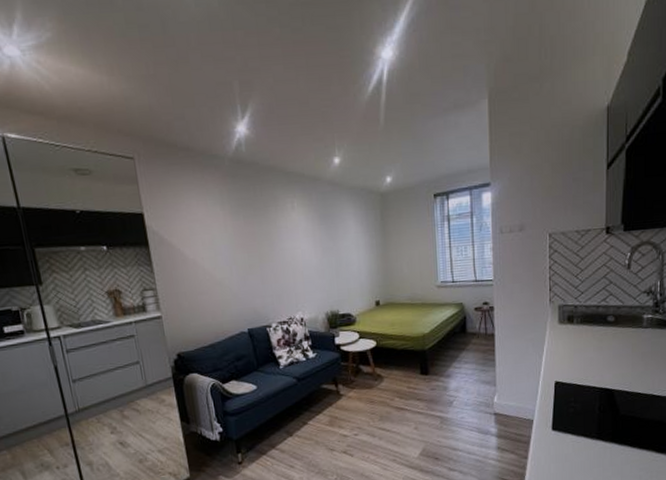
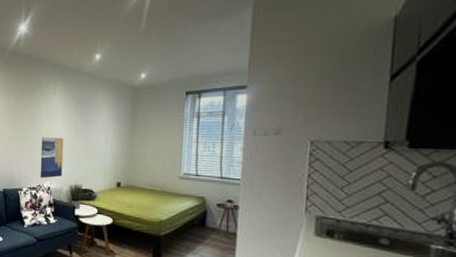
wall art: none [285,259,316,309] -> present [40,137,64,178]

